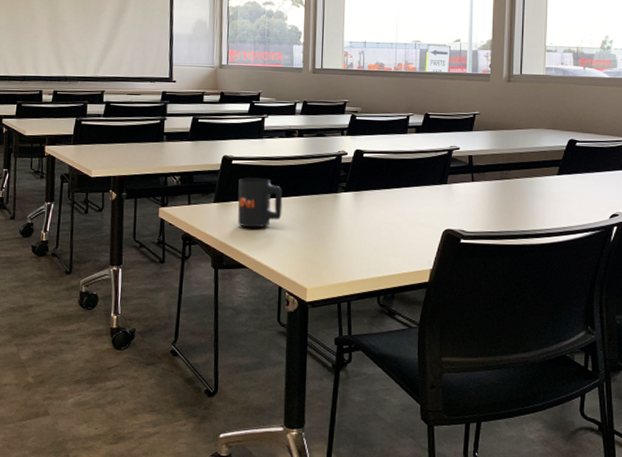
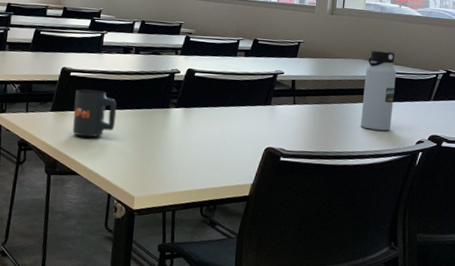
water bottle: none [547,118,584,205] -> present [361,50,396,131]

